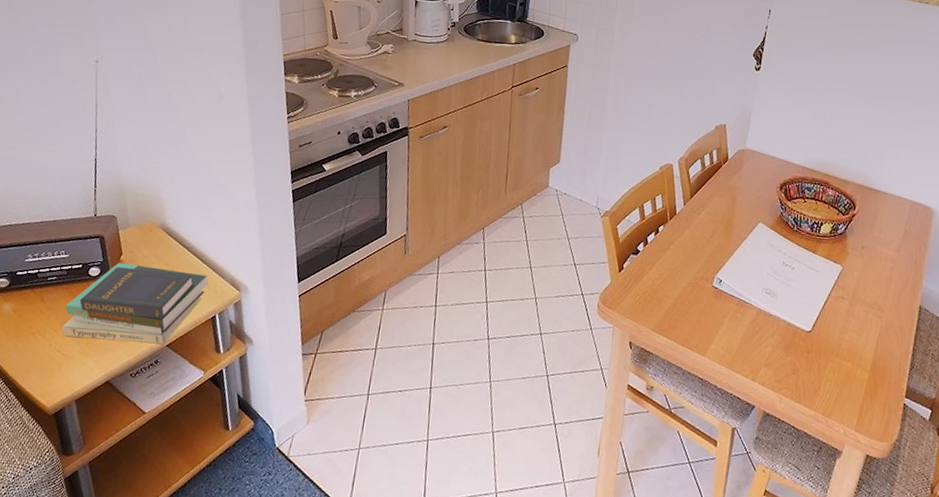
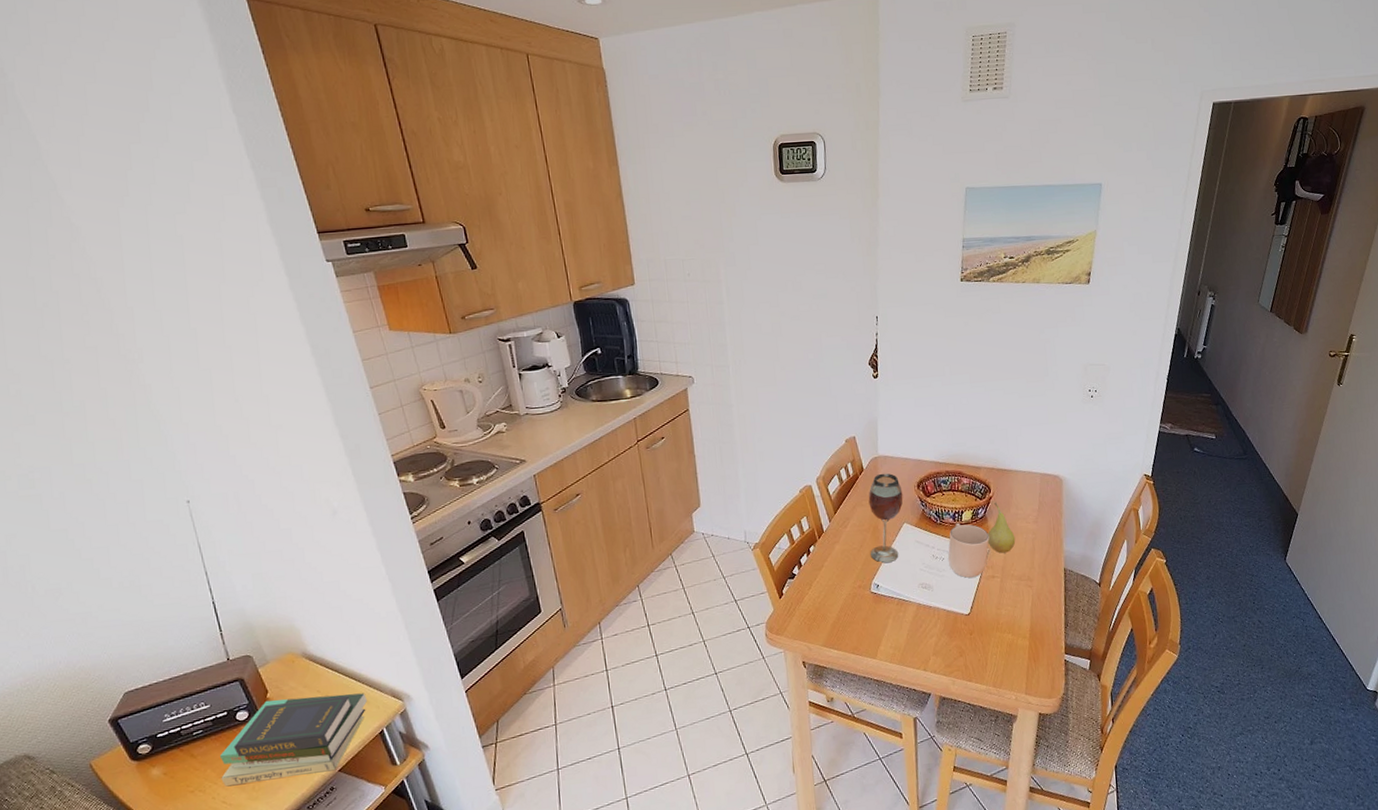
wineglass: none [719,167,764,260] -> present [868,473,903,563]
mug: none [798,234,846,295] -> present [947,523,990,579]
fruit: none [842,220,873,276] -> present [987,502,1016,554]

